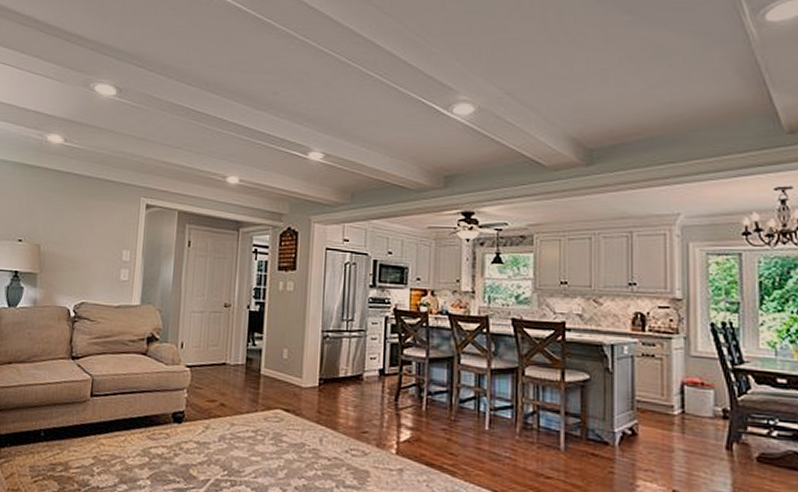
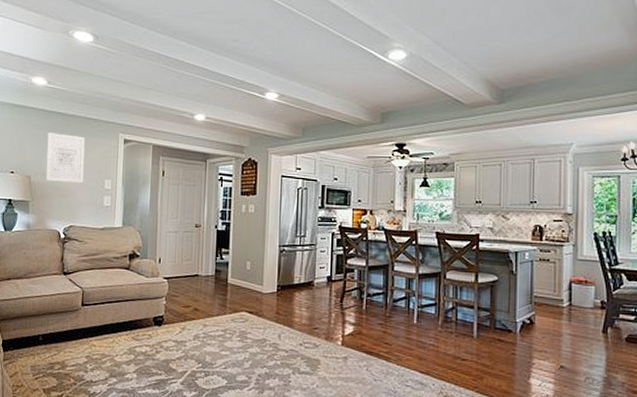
wall art: none [56,196,102,253] -> present [45,133,85,183]

